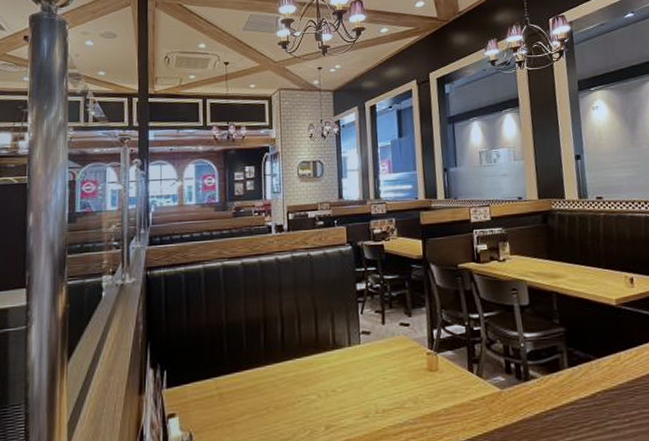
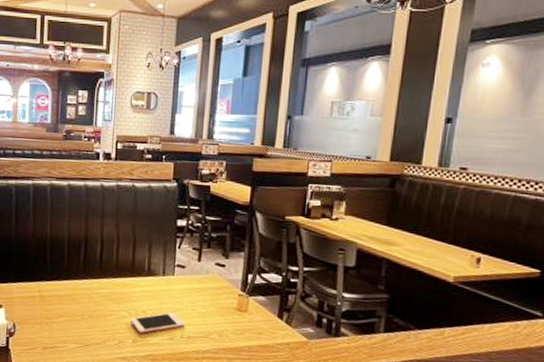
cell phone: none [320,386,378,417] -> present [130,312,185,334]

